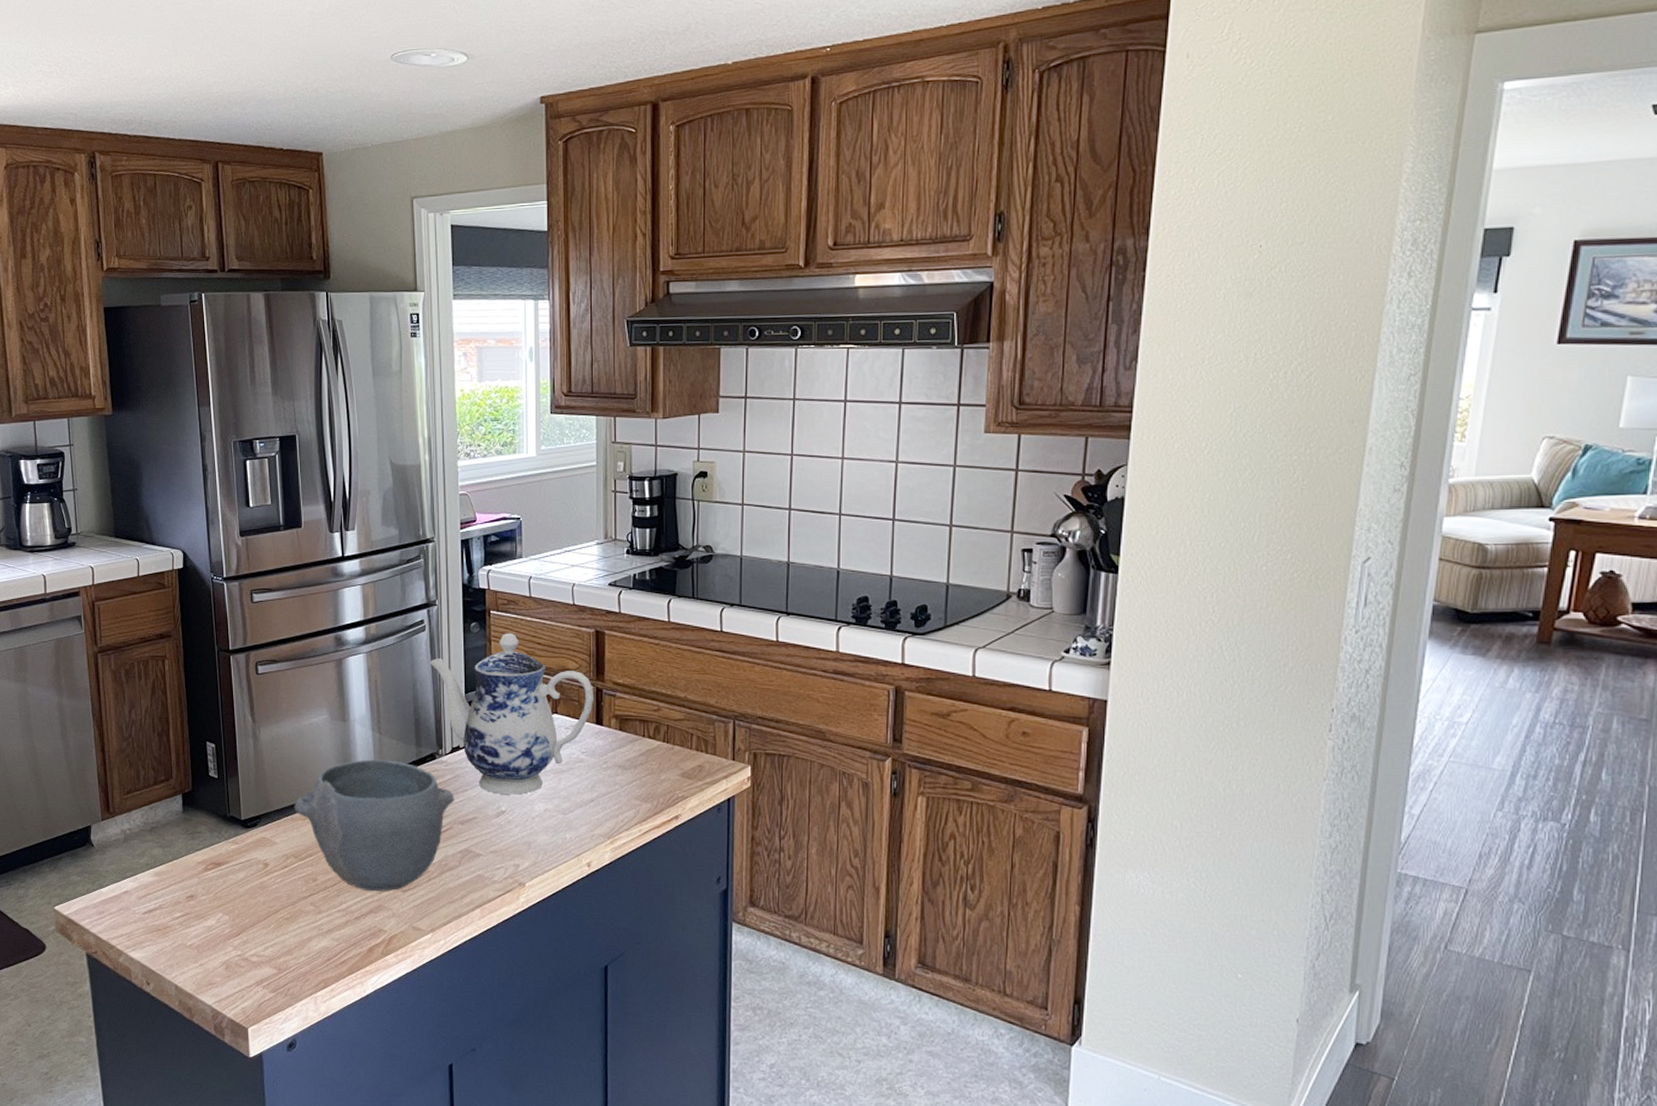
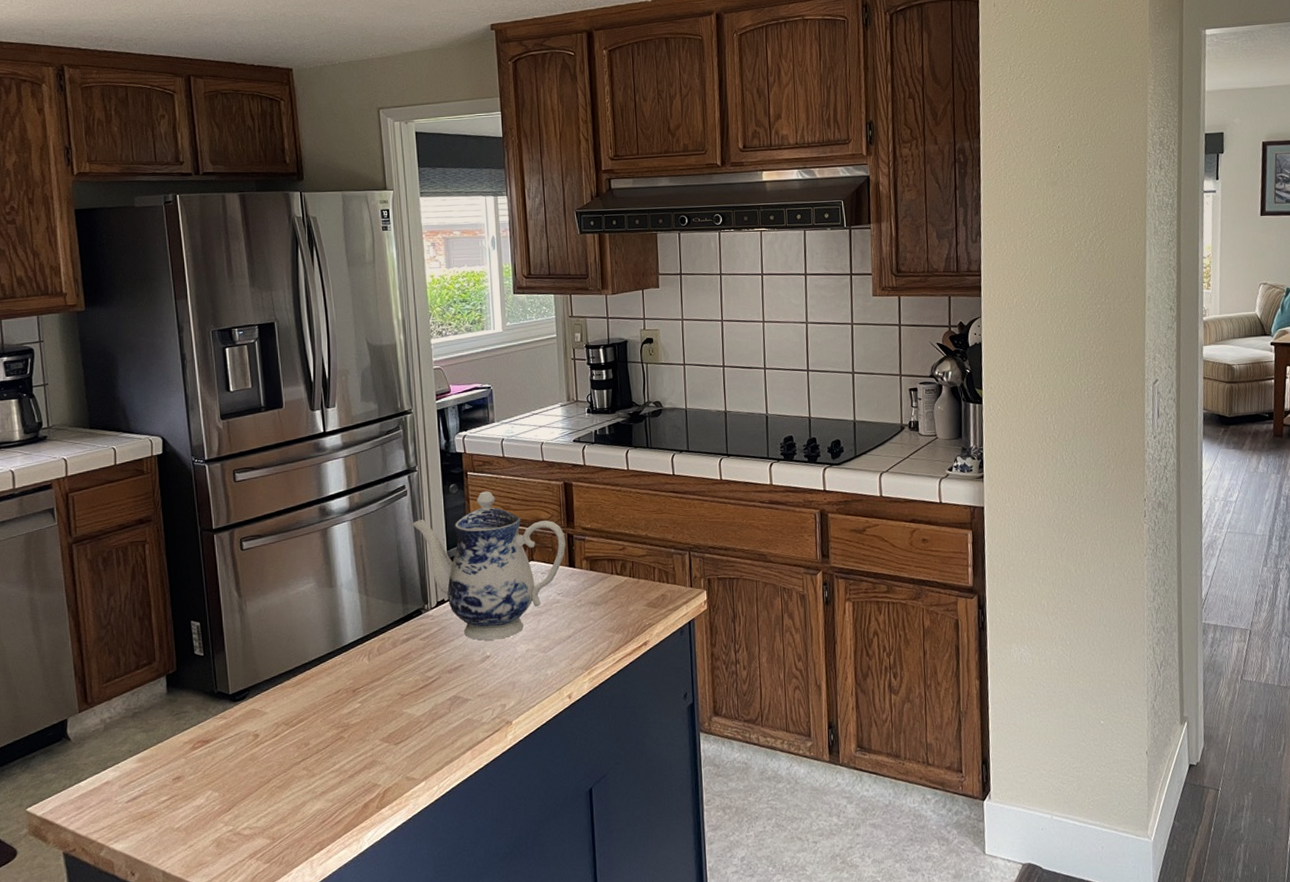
bowl: present [294,758,455,891] -> none [283,619,442,748]

